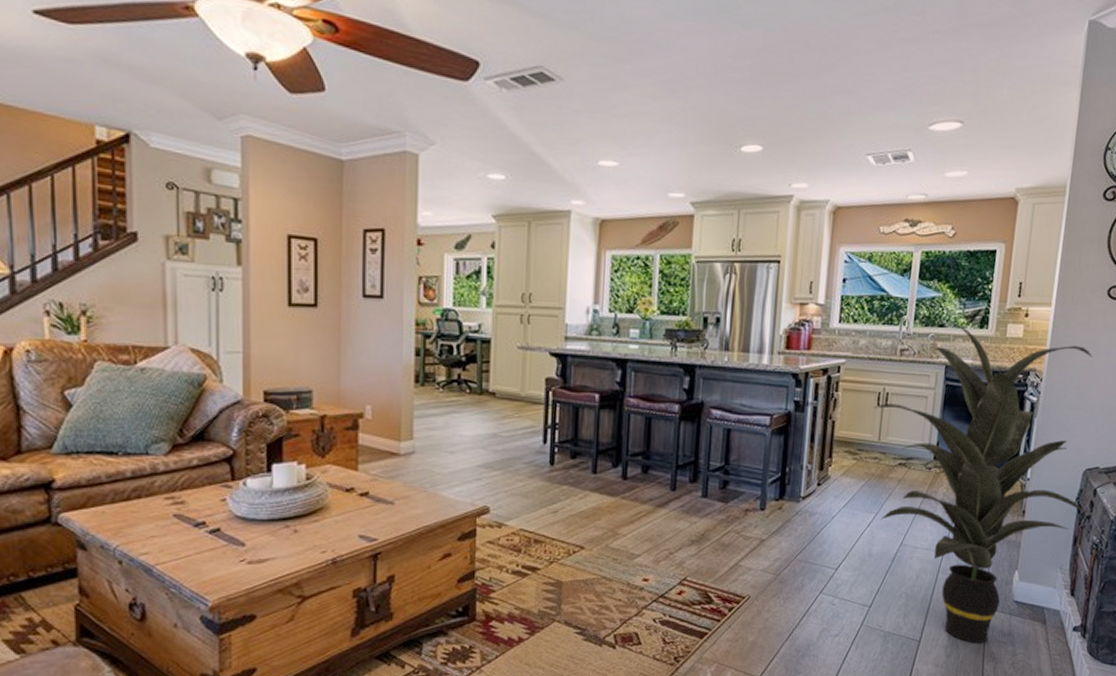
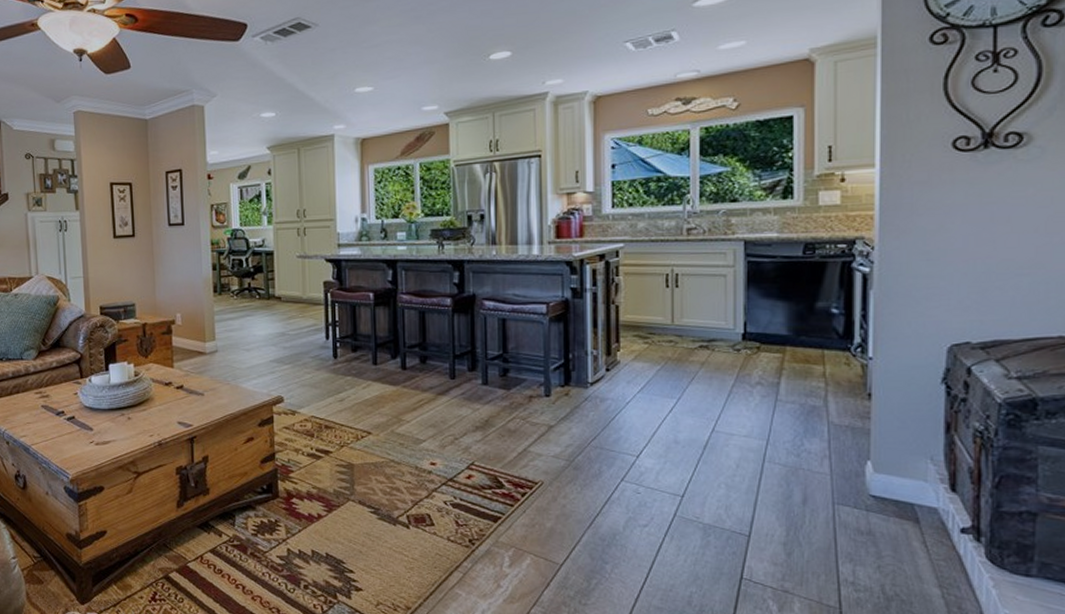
indoor plant: present [874,322,1092,643] -> none [663,196,969,541]

